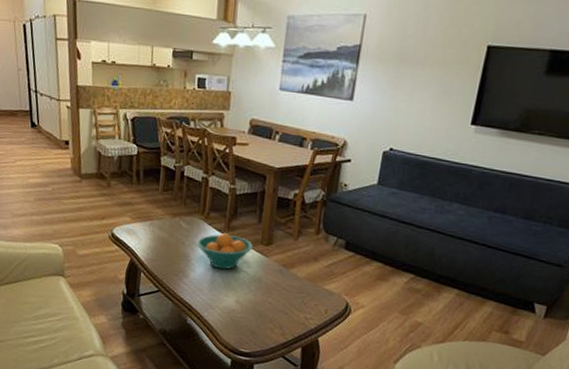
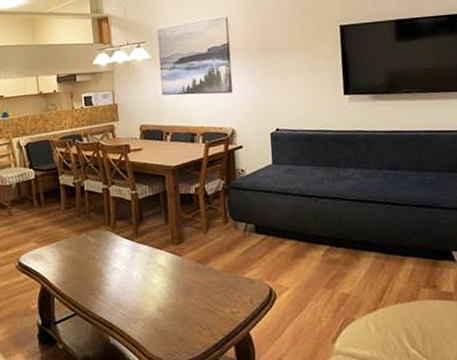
fruit bowl: present [196,233,253,270] -> none [107,240,164,278]

